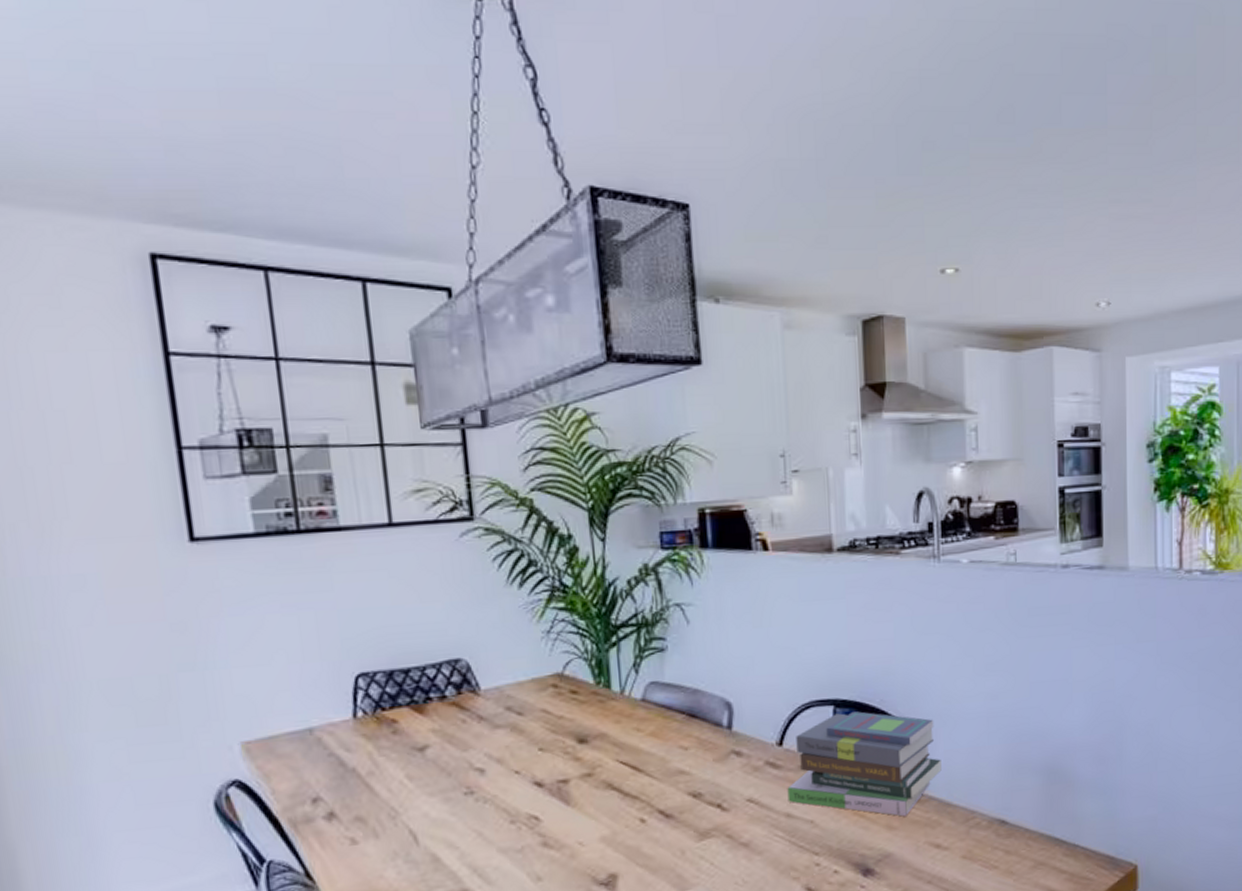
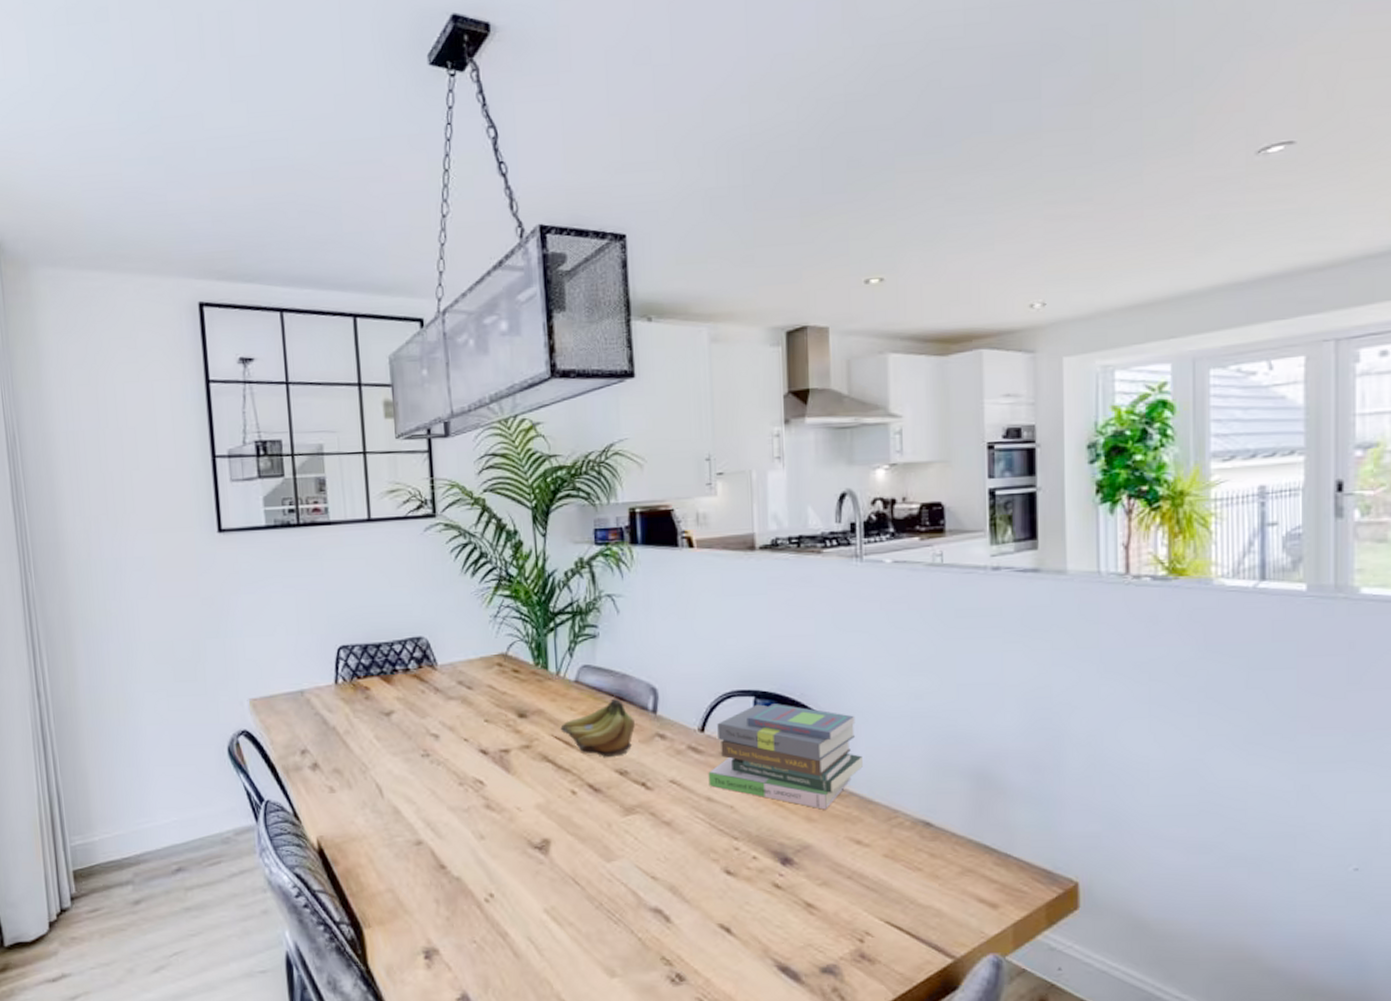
fruit: none [626,717,709,780] -> present [560,699,635,757]

